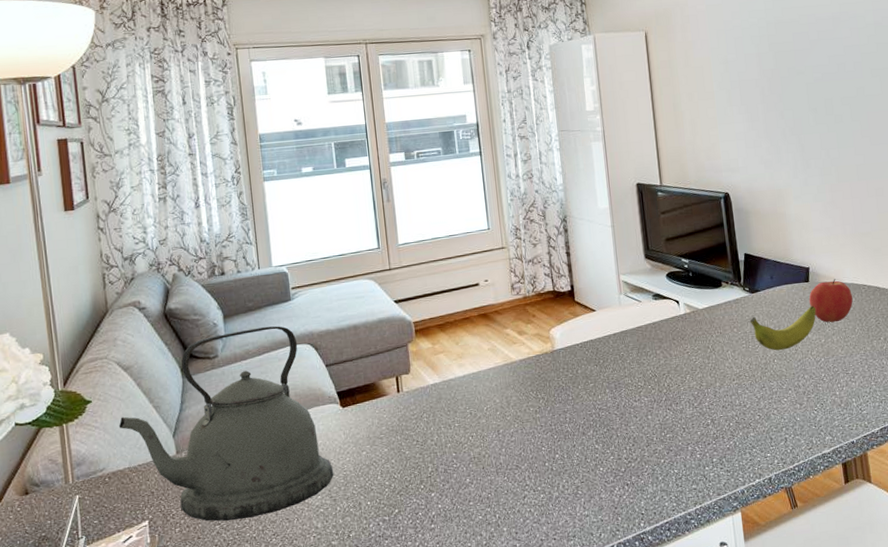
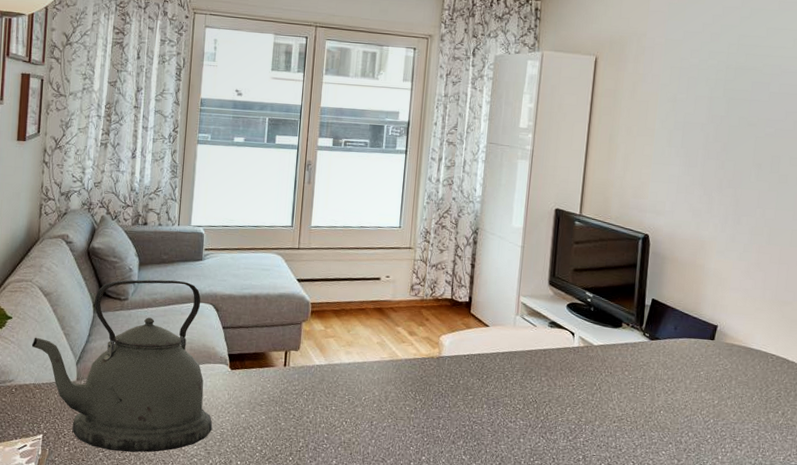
banana: present [750,305,816,351] -> none [643,363,716,403]
apple: present [809,278,853,323] -> none [709,342,758,387]

